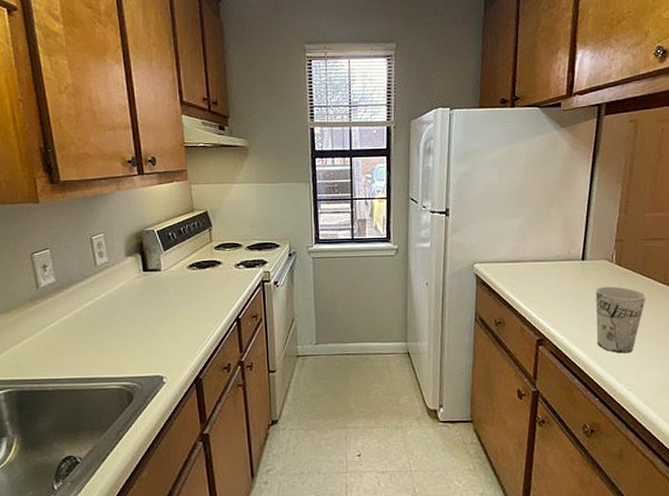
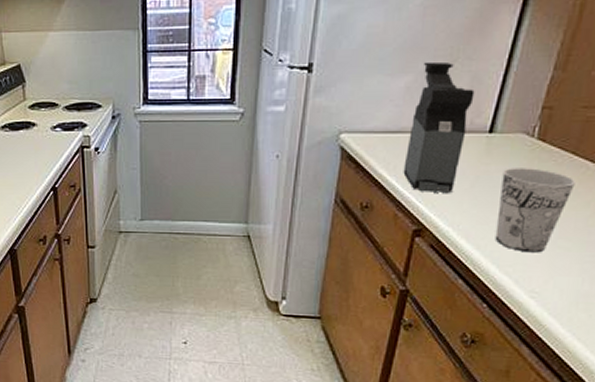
coffee maker: none [524,207,568,309] -> present [403,61,475,193]

